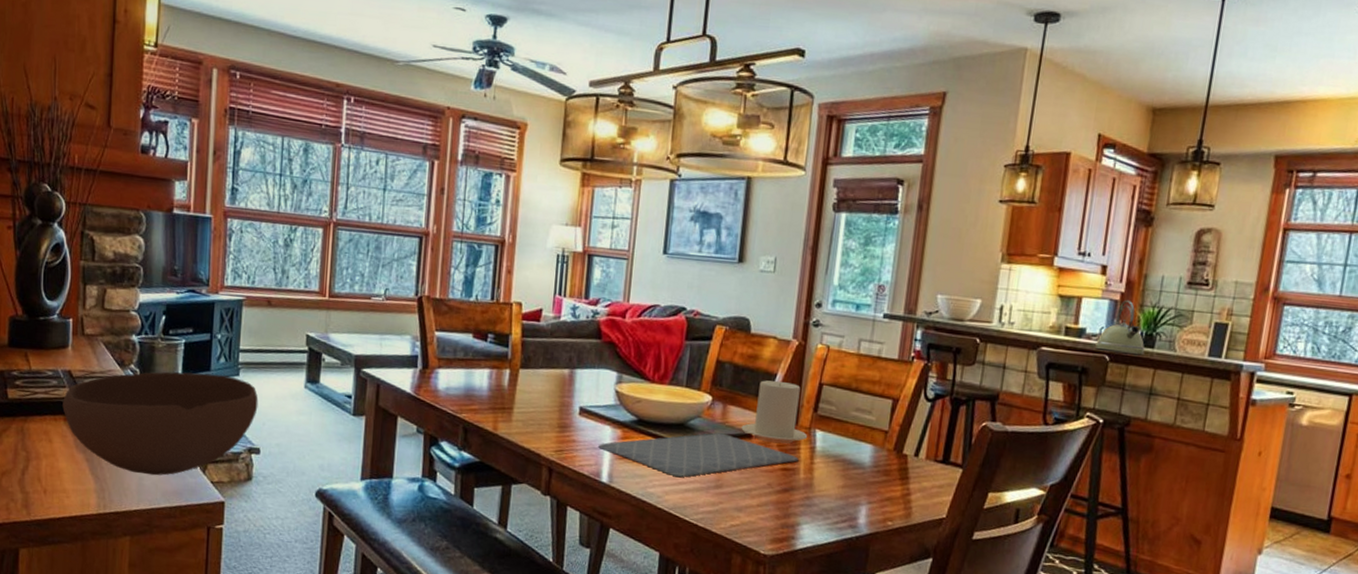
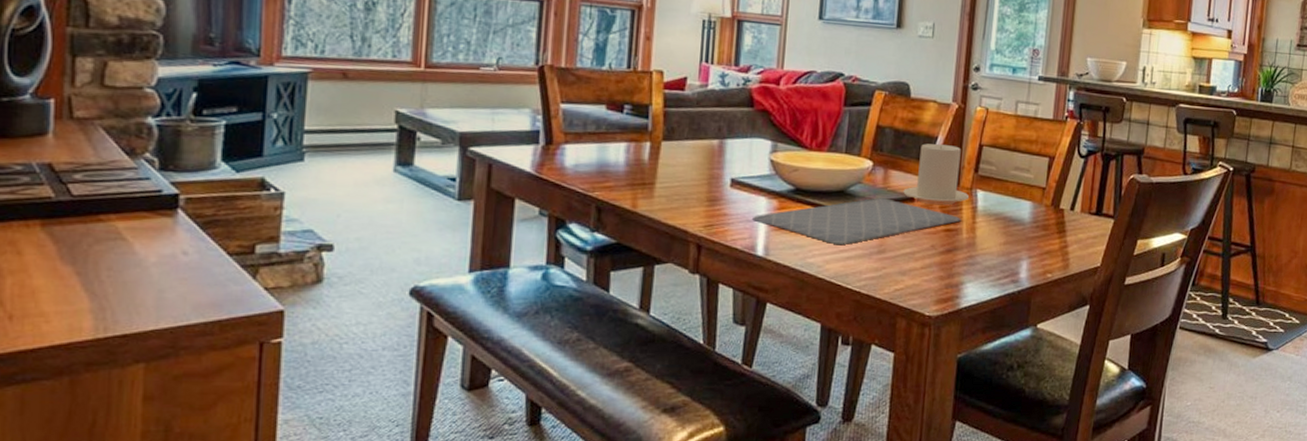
decorative bowl: present [62,371,259,476] -> none [38,159,331,286]
kettle: present [1094,299,1145,356] -> none [1223,60,1265,110]

